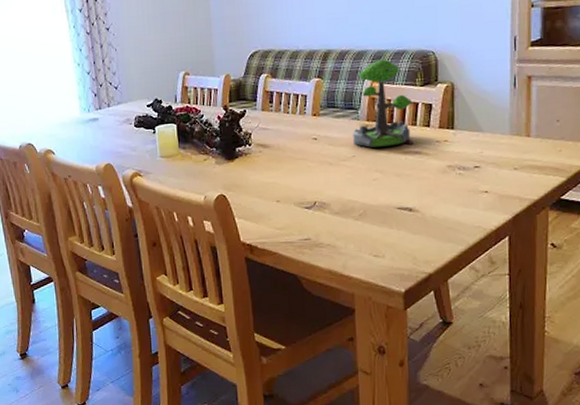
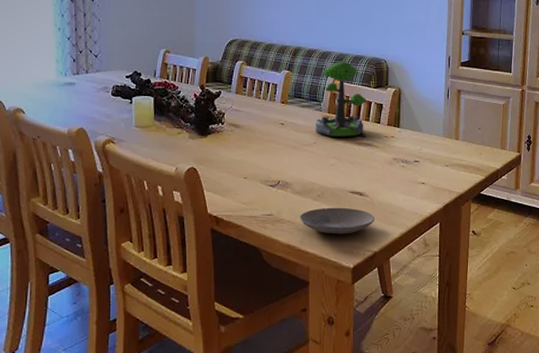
plate: none [341,225,428,257] -> present [300,207,375,234]

